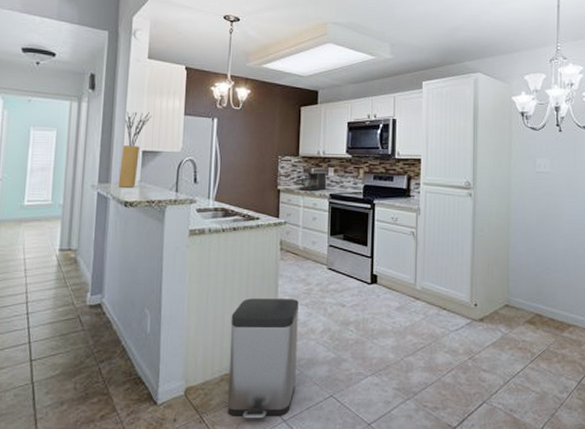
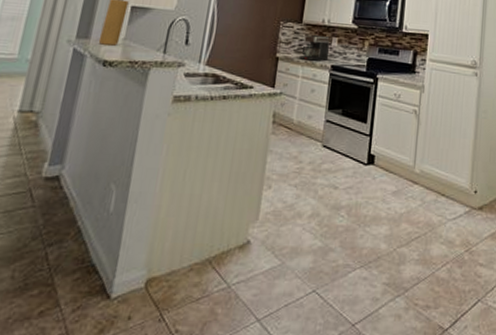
pedal bin: present [227,298,299,419] -> none [193,176,288,317]

